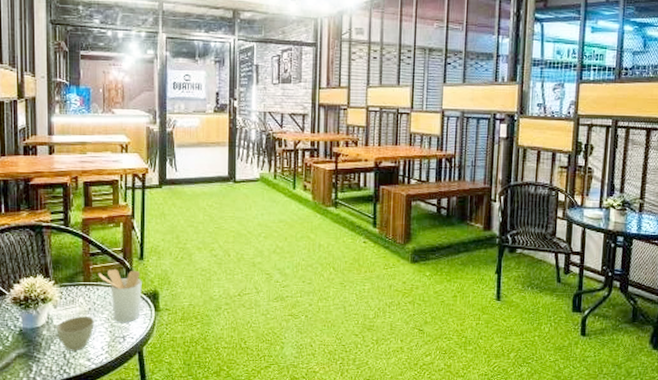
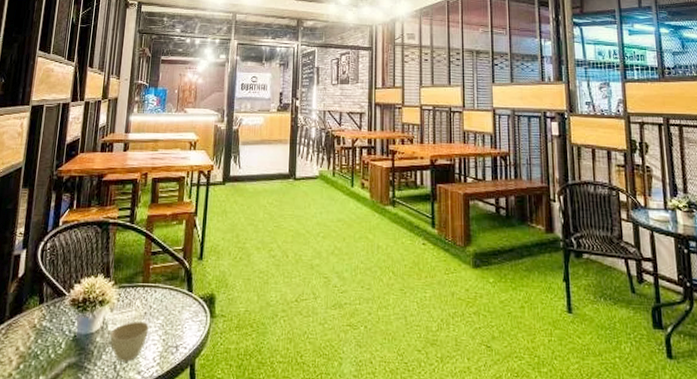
utensil holder: present [98,268,142,322] -> none [157,269,200,330]

